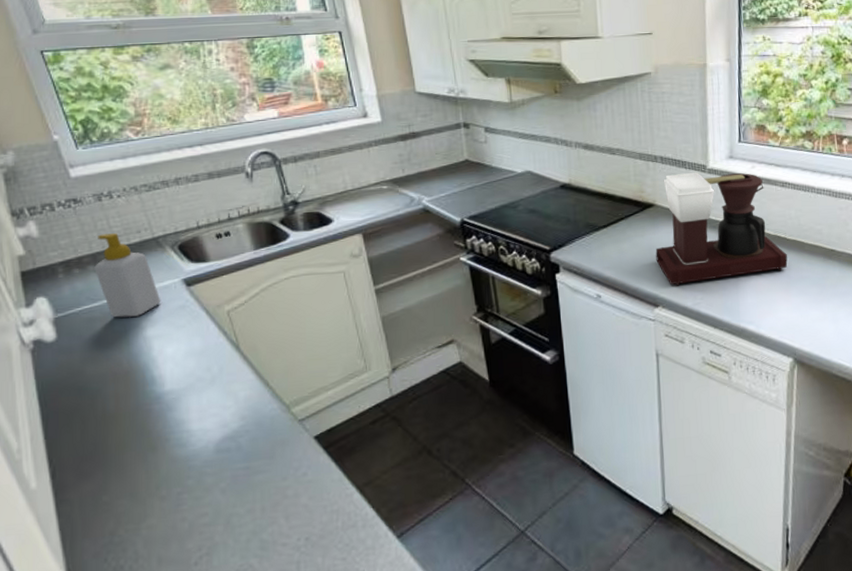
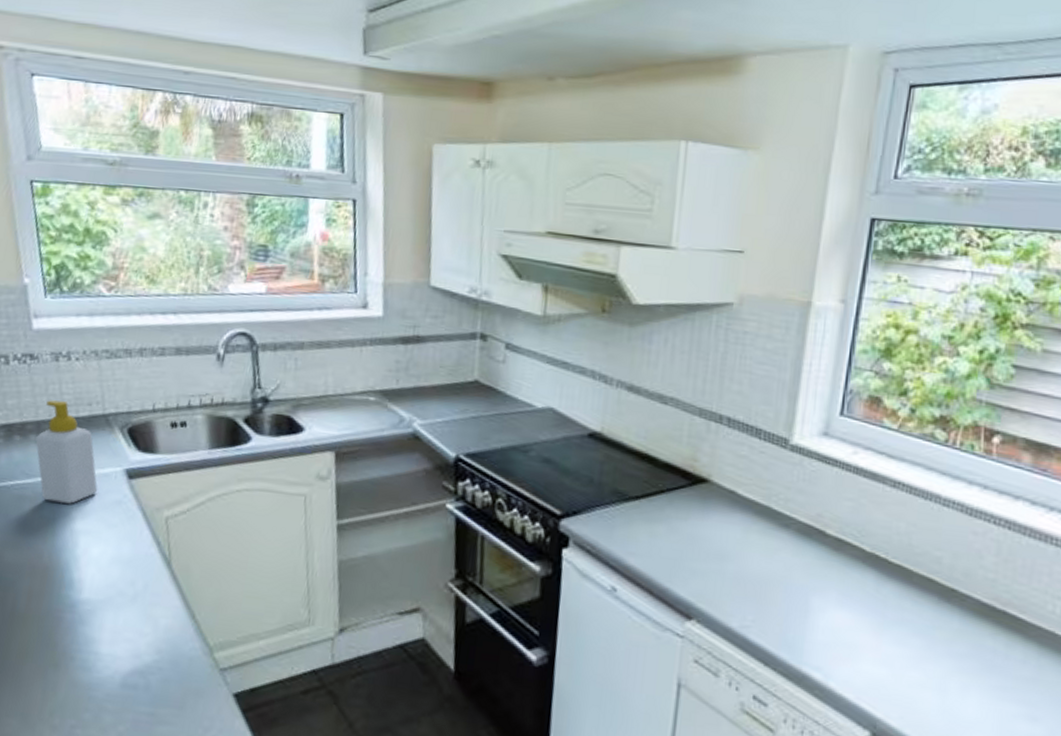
coffee maker: present [655,172,788,286] -> none [699,443,885,604]

